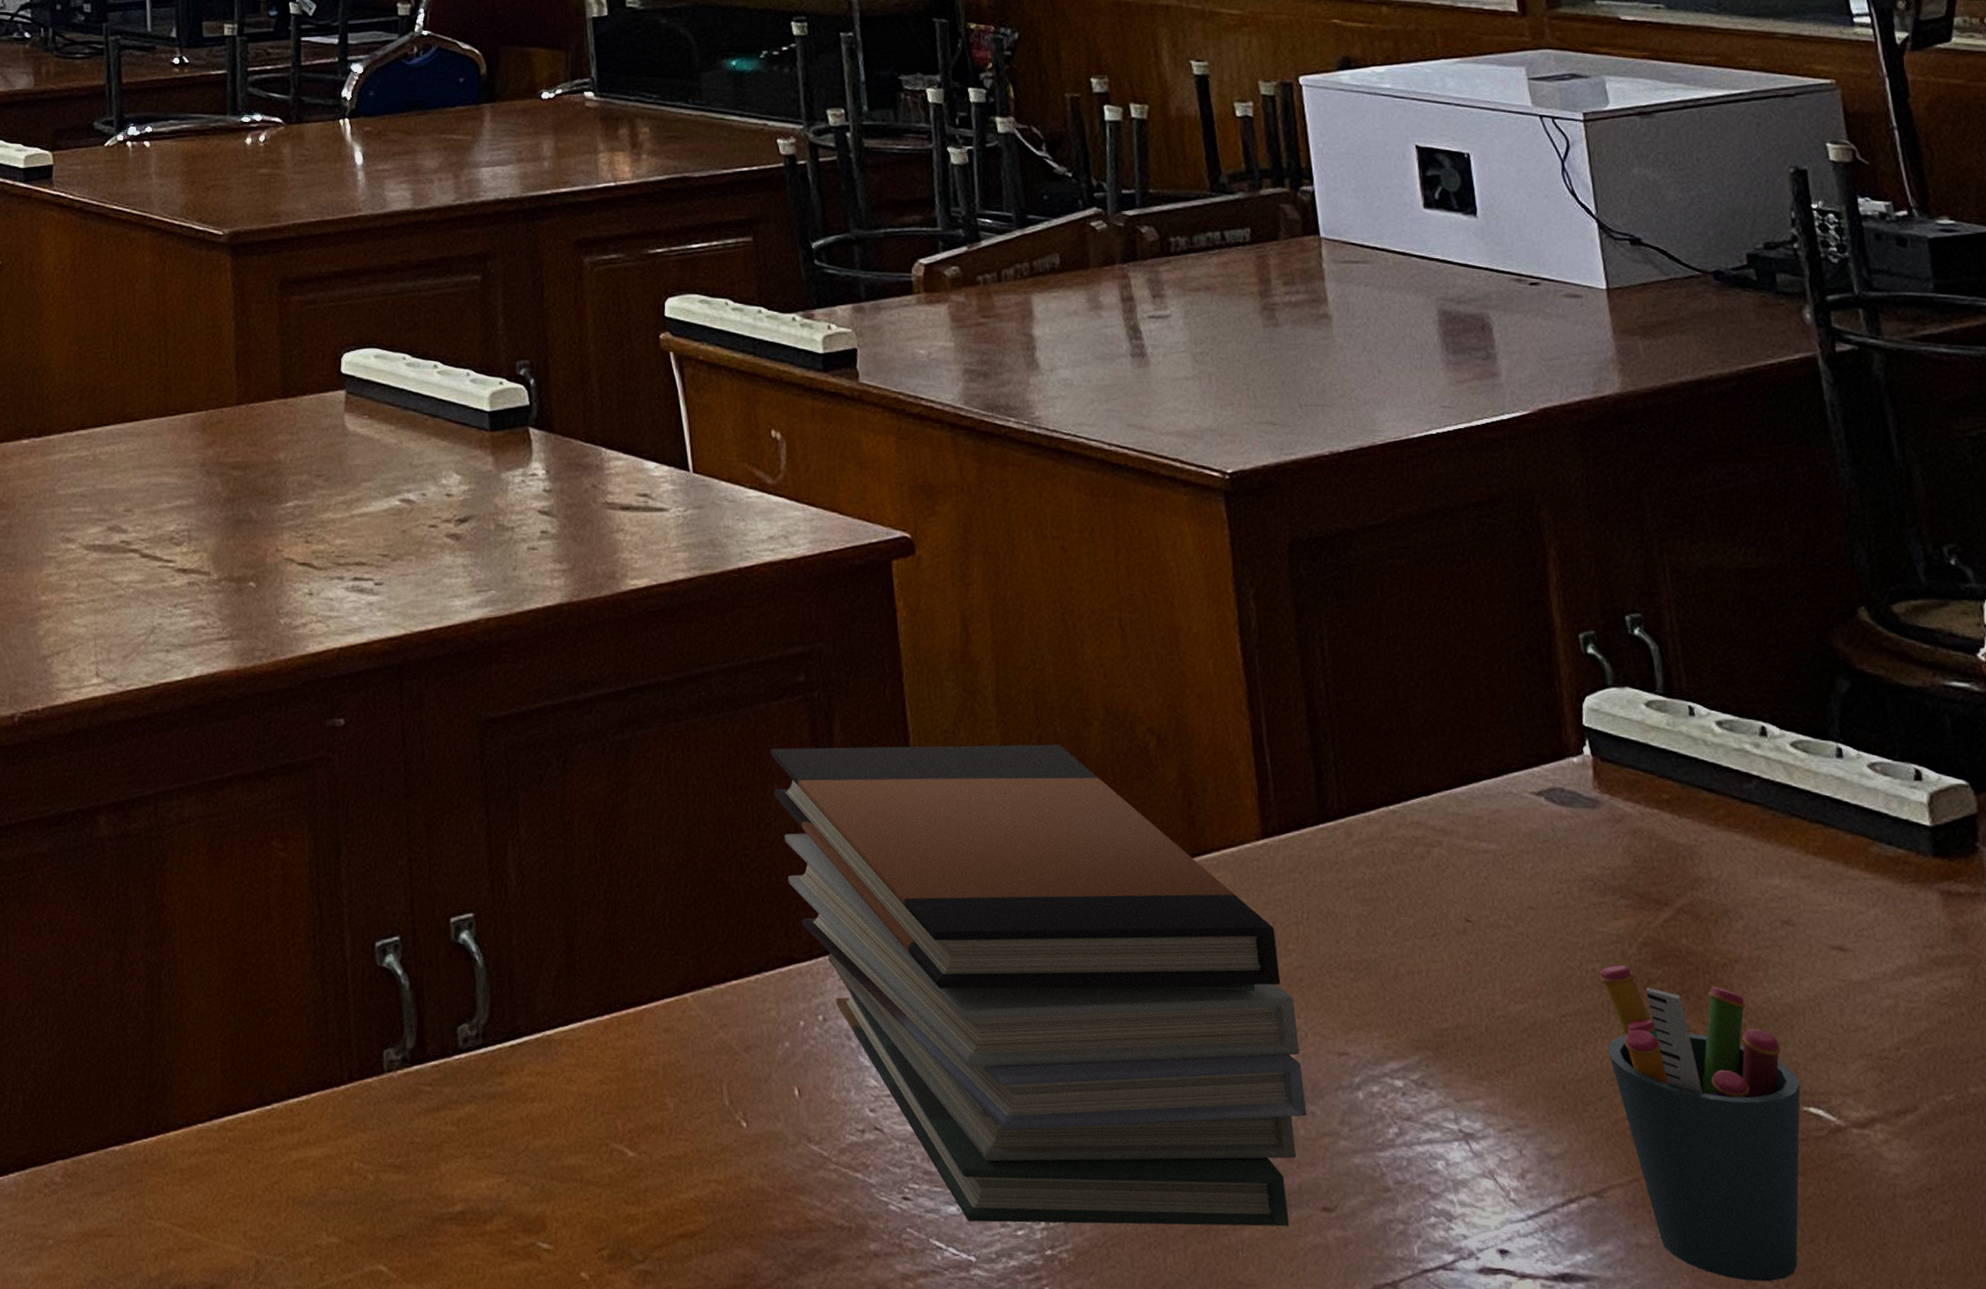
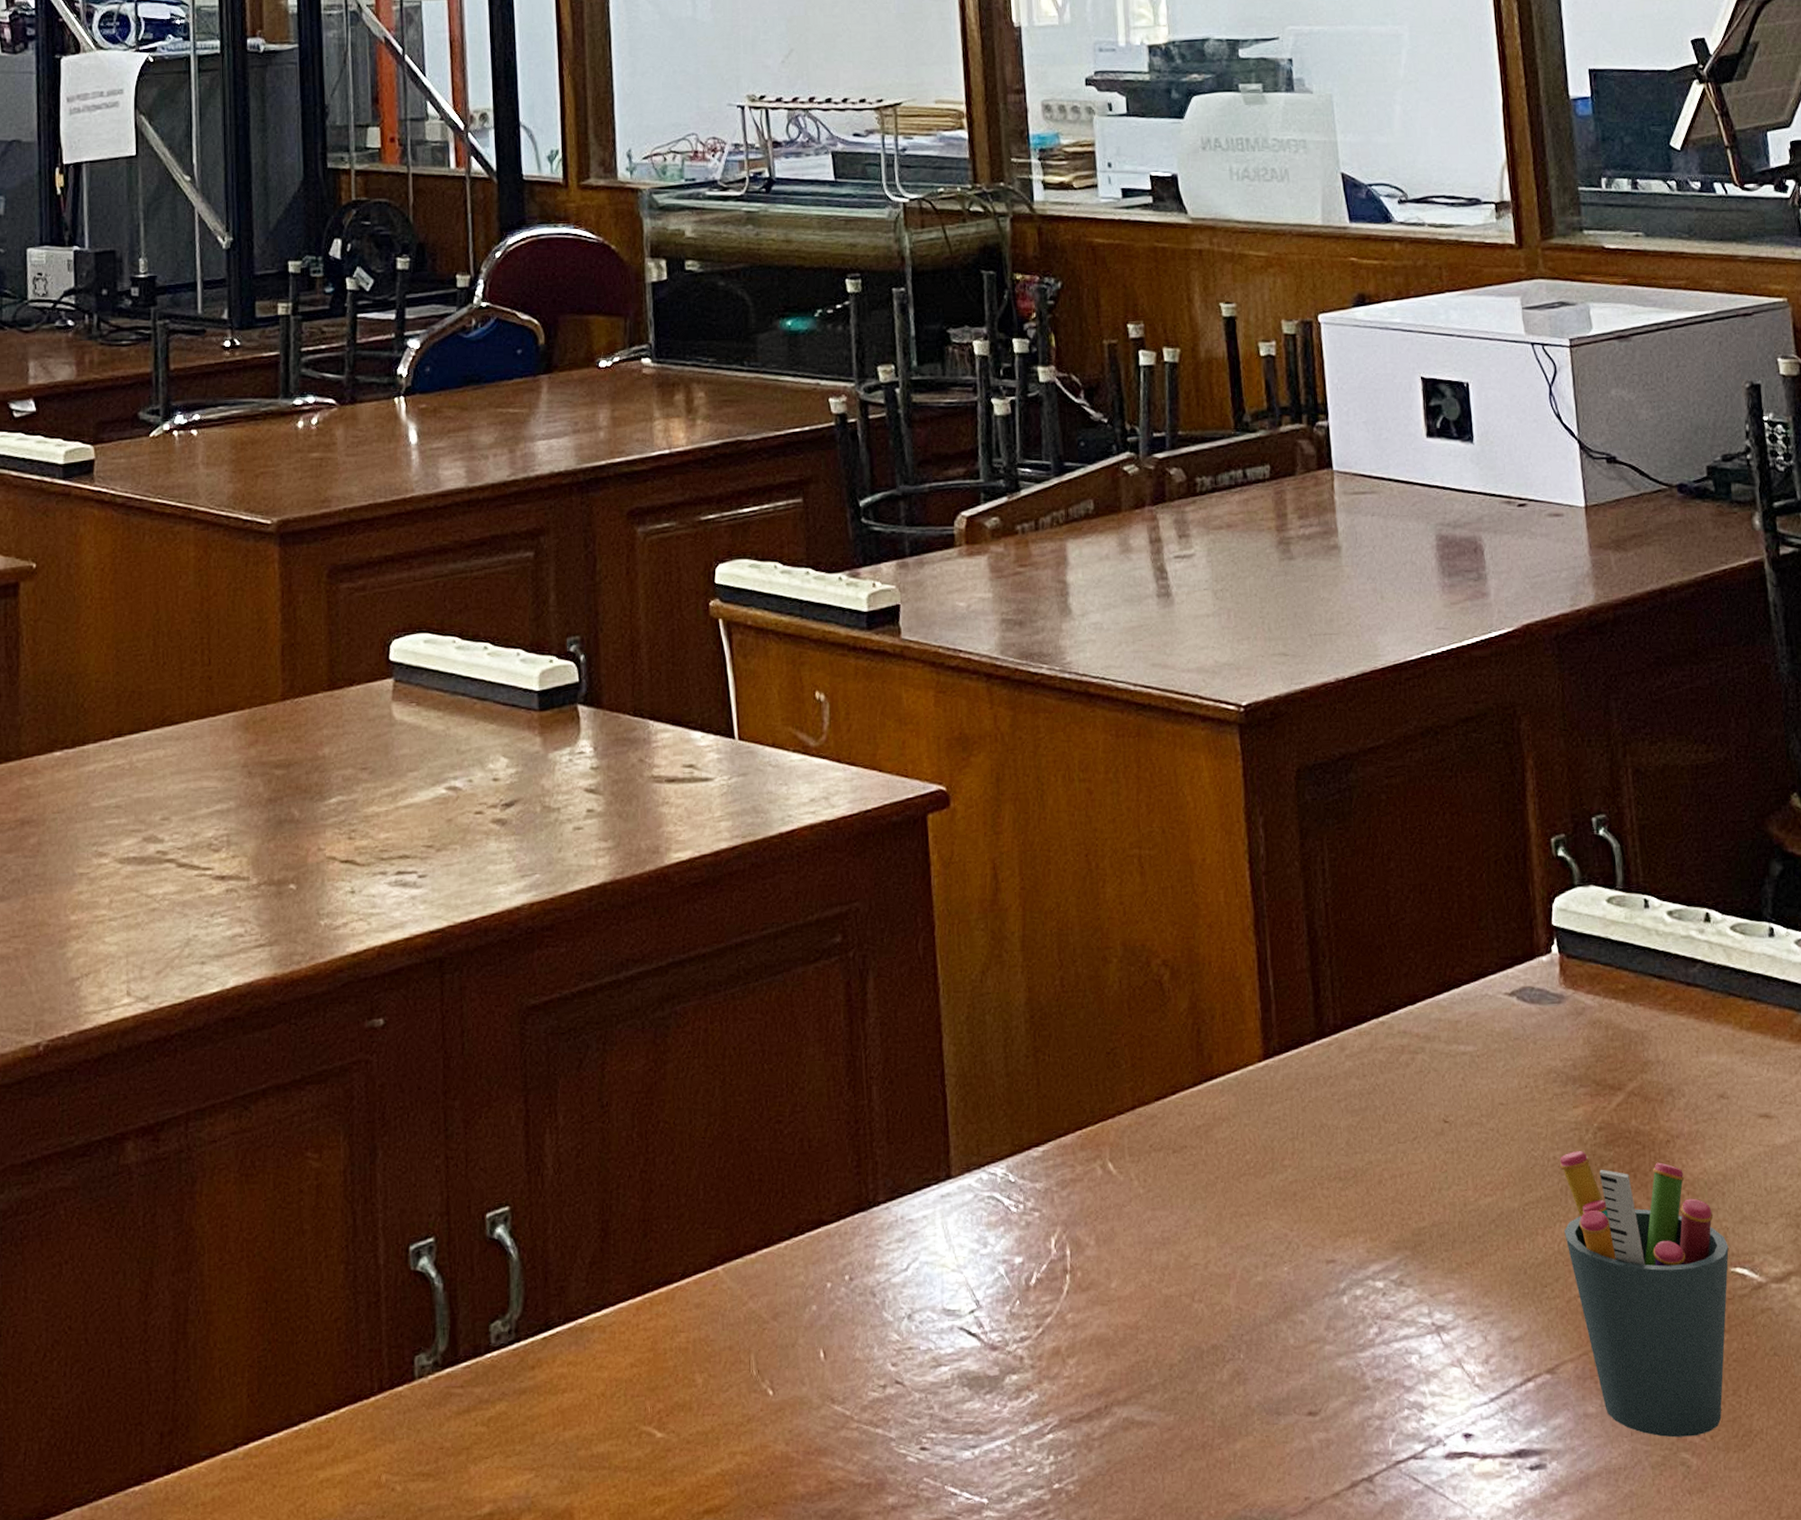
book stack: present [771,744,1306,1227] -> none [806,985,1296,1464]

